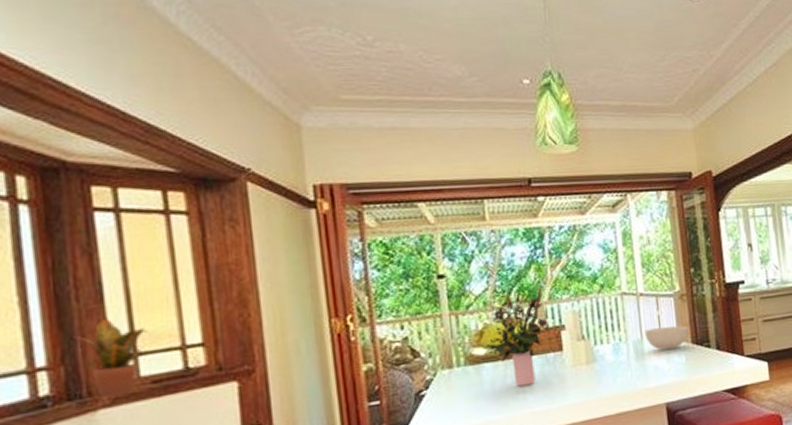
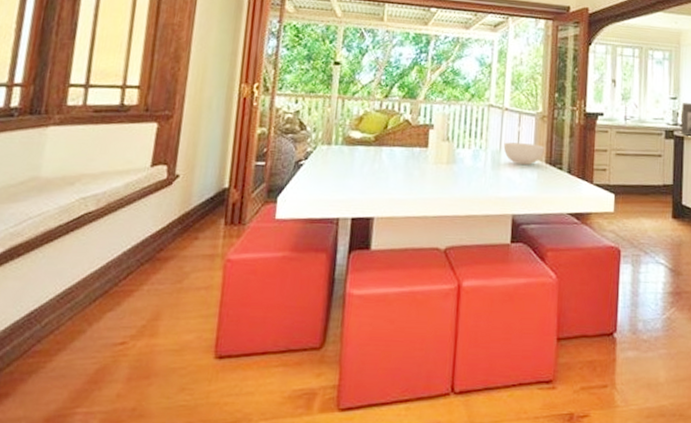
potted plant: present [73,317,148,398] -> none [46,52,101,118]
bouquet: present [485,288,550,387] -> none [361,85,421,173]

